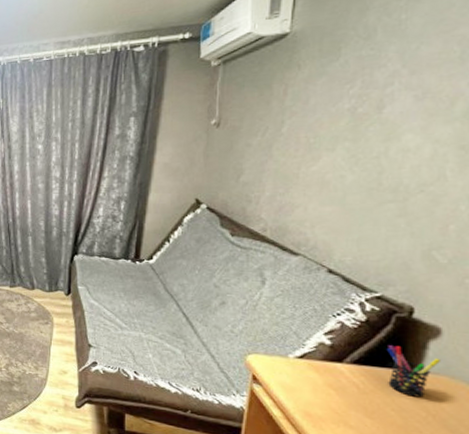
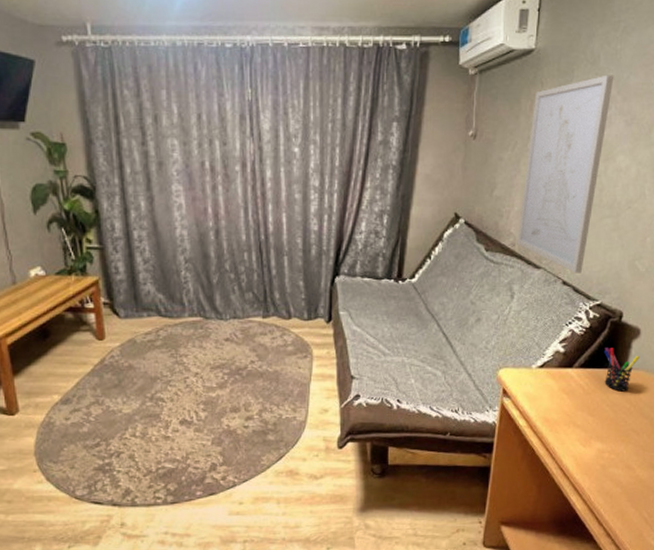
wall art: none [269,47,397,262] -> present [517,75,614,274]

